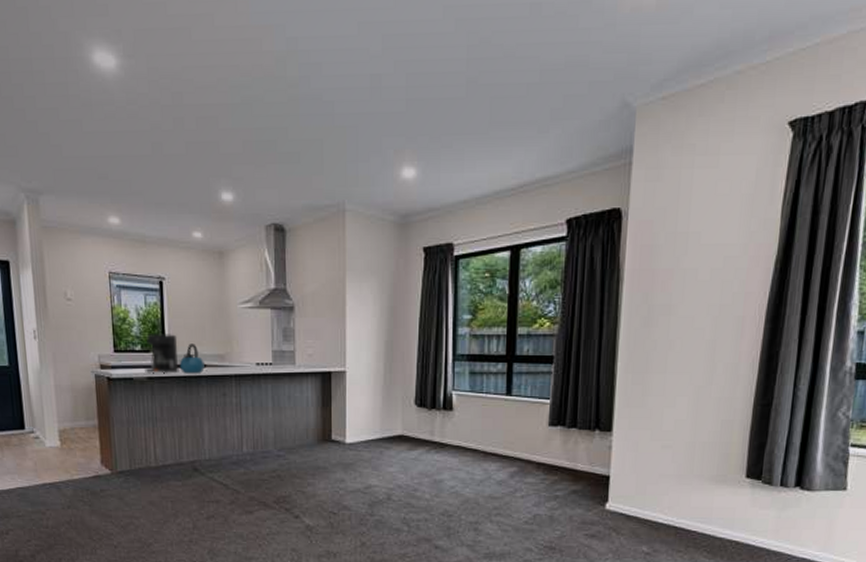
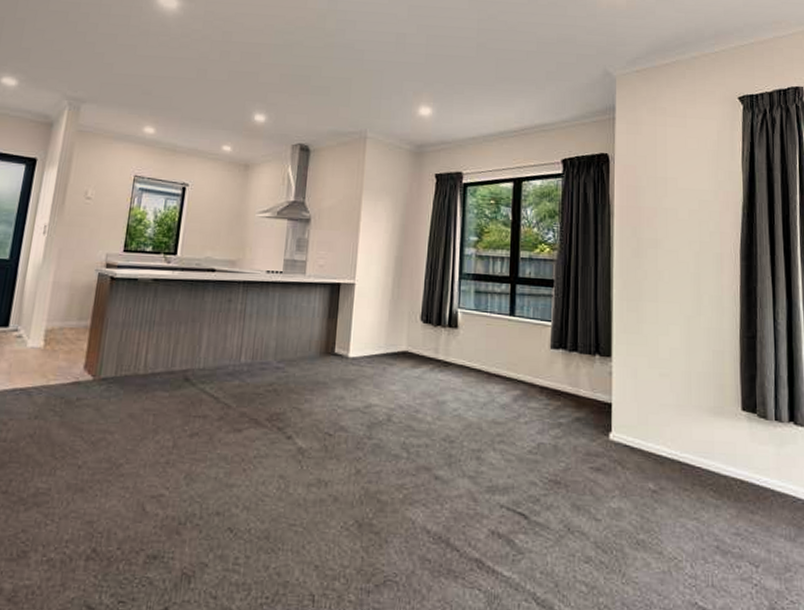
coffee maker: present [144,333,179,374] -> none [151,235,191,277]
kettle: present [179,344,205,374] -> none [188,248,215,278]

